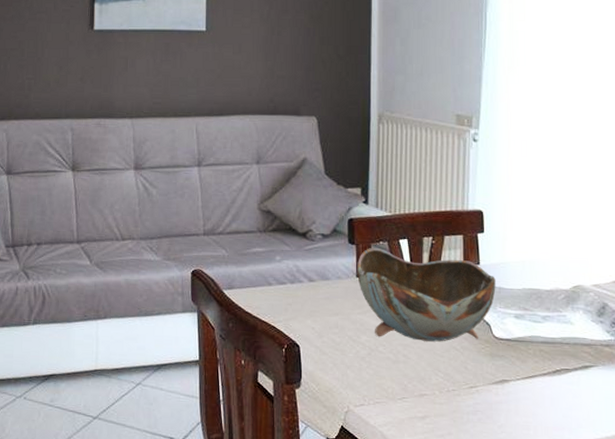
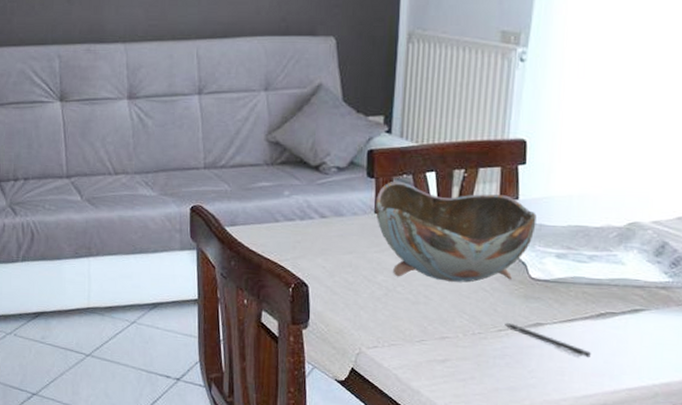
pen: none [475,380,551,413] -> present [505,323,591,358]

